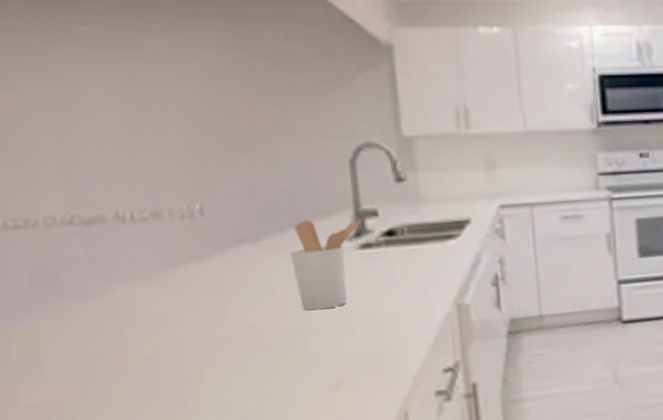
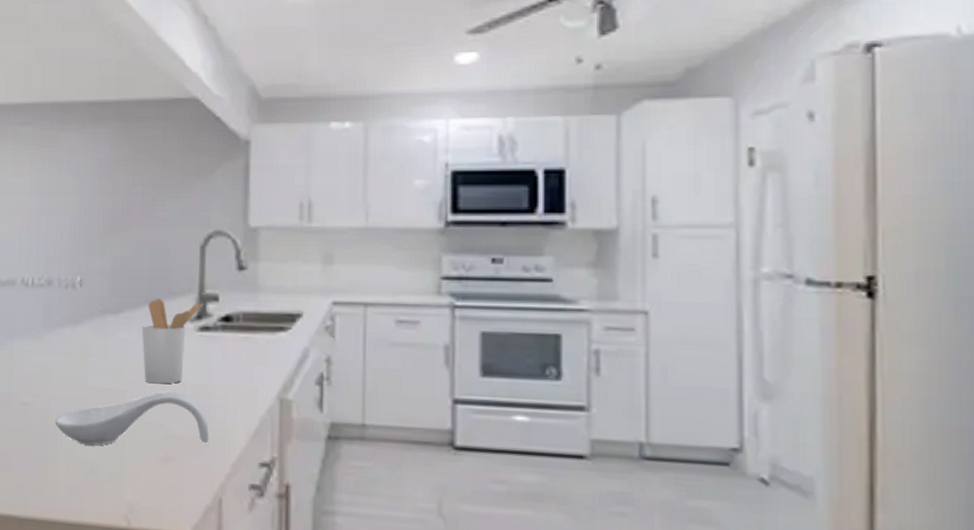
spoon rest: none [191,316,385,388] -> present [54,392,209,445]

